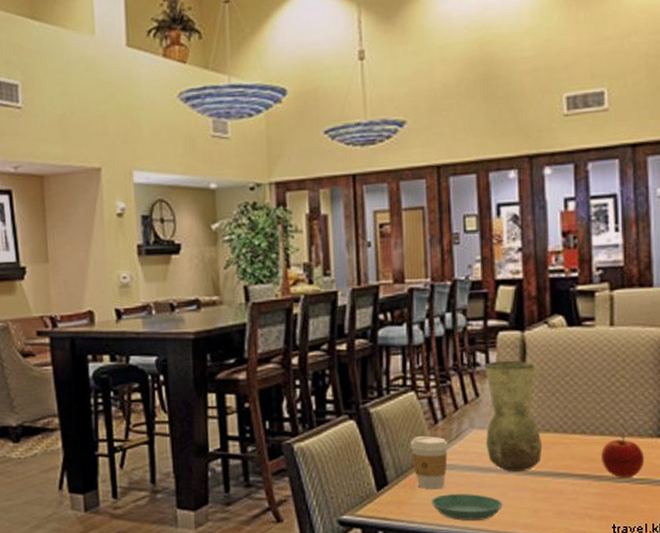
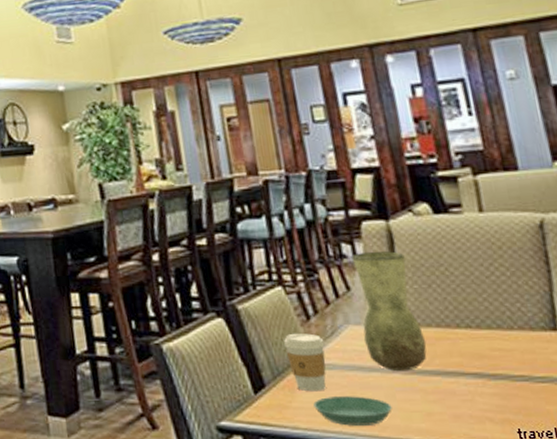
apple: present [601,436,645,478] -> none [491,330,542,376]

